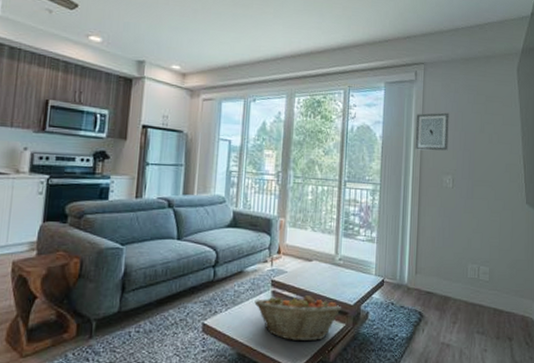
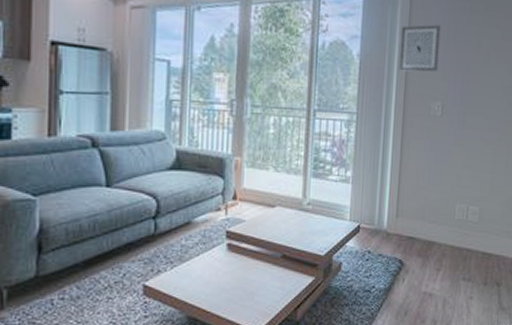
fruit basket: present [254,293,341,342] -> none [206,244,310,300]

